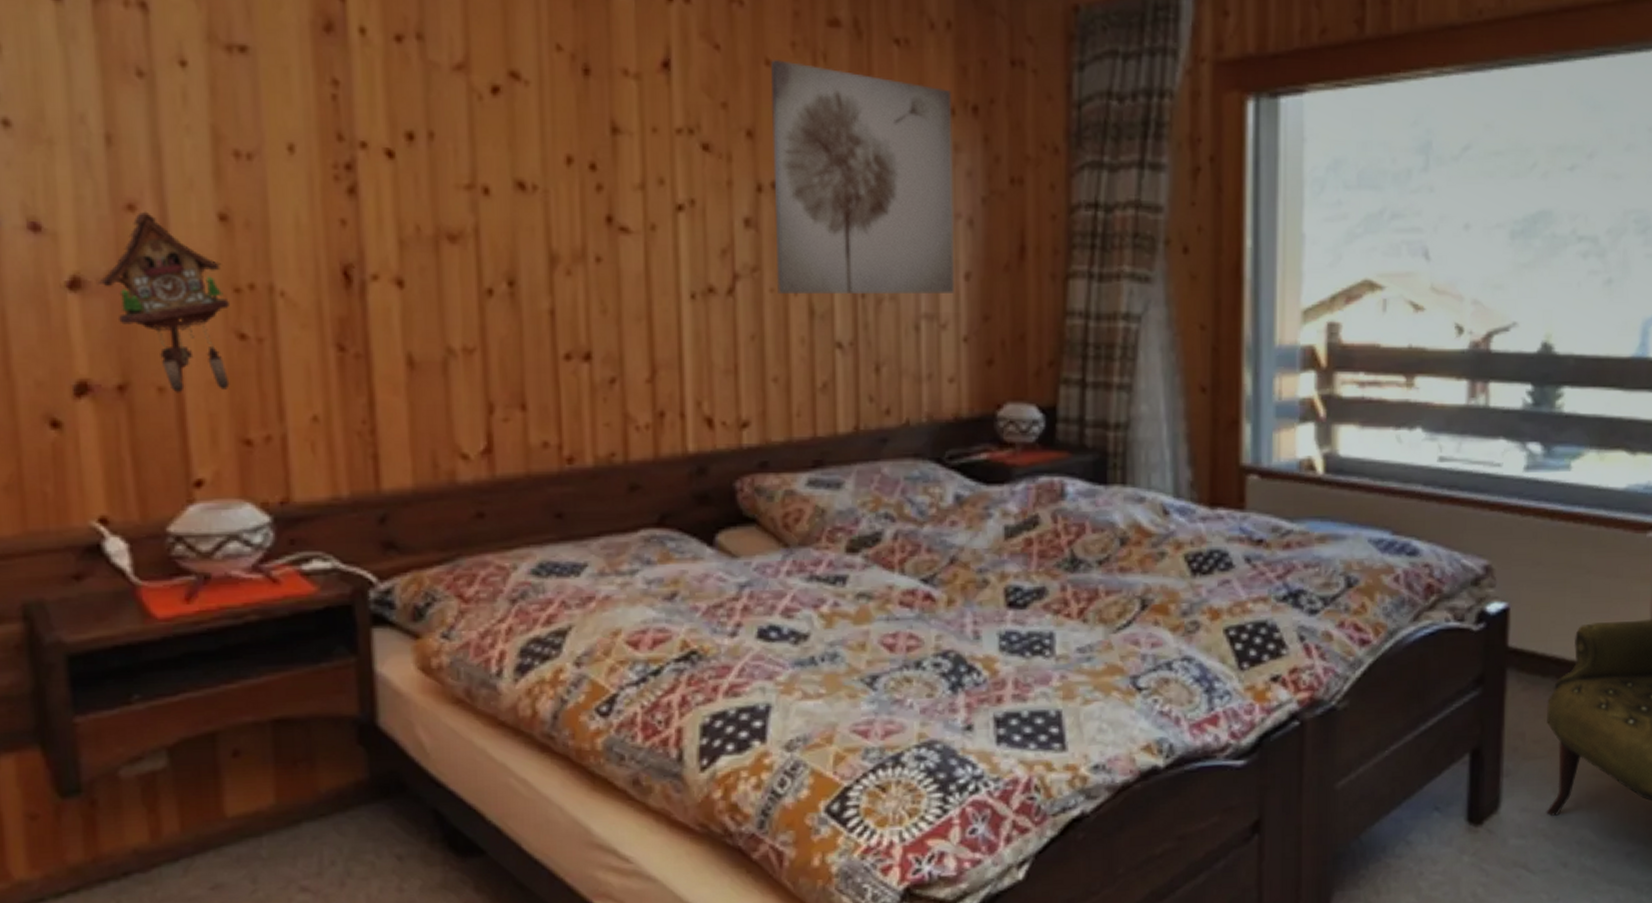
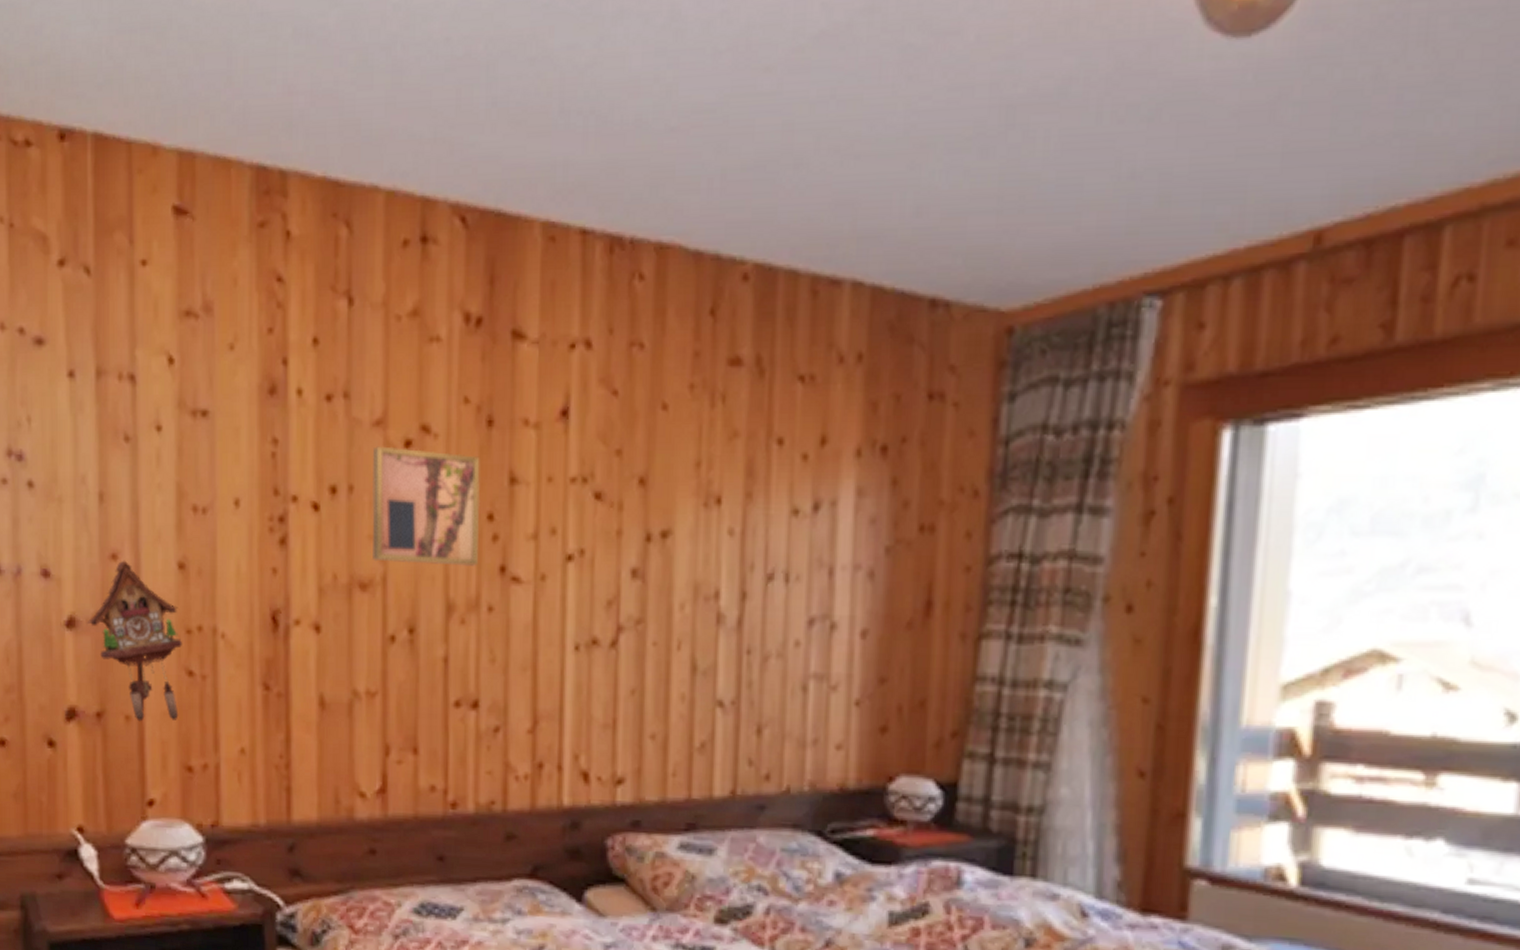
wall art: none [455,91,583,216] -> present [371,446,481,566]
wall art: present [770,60,955,293] -> none [659,404,859,652]

